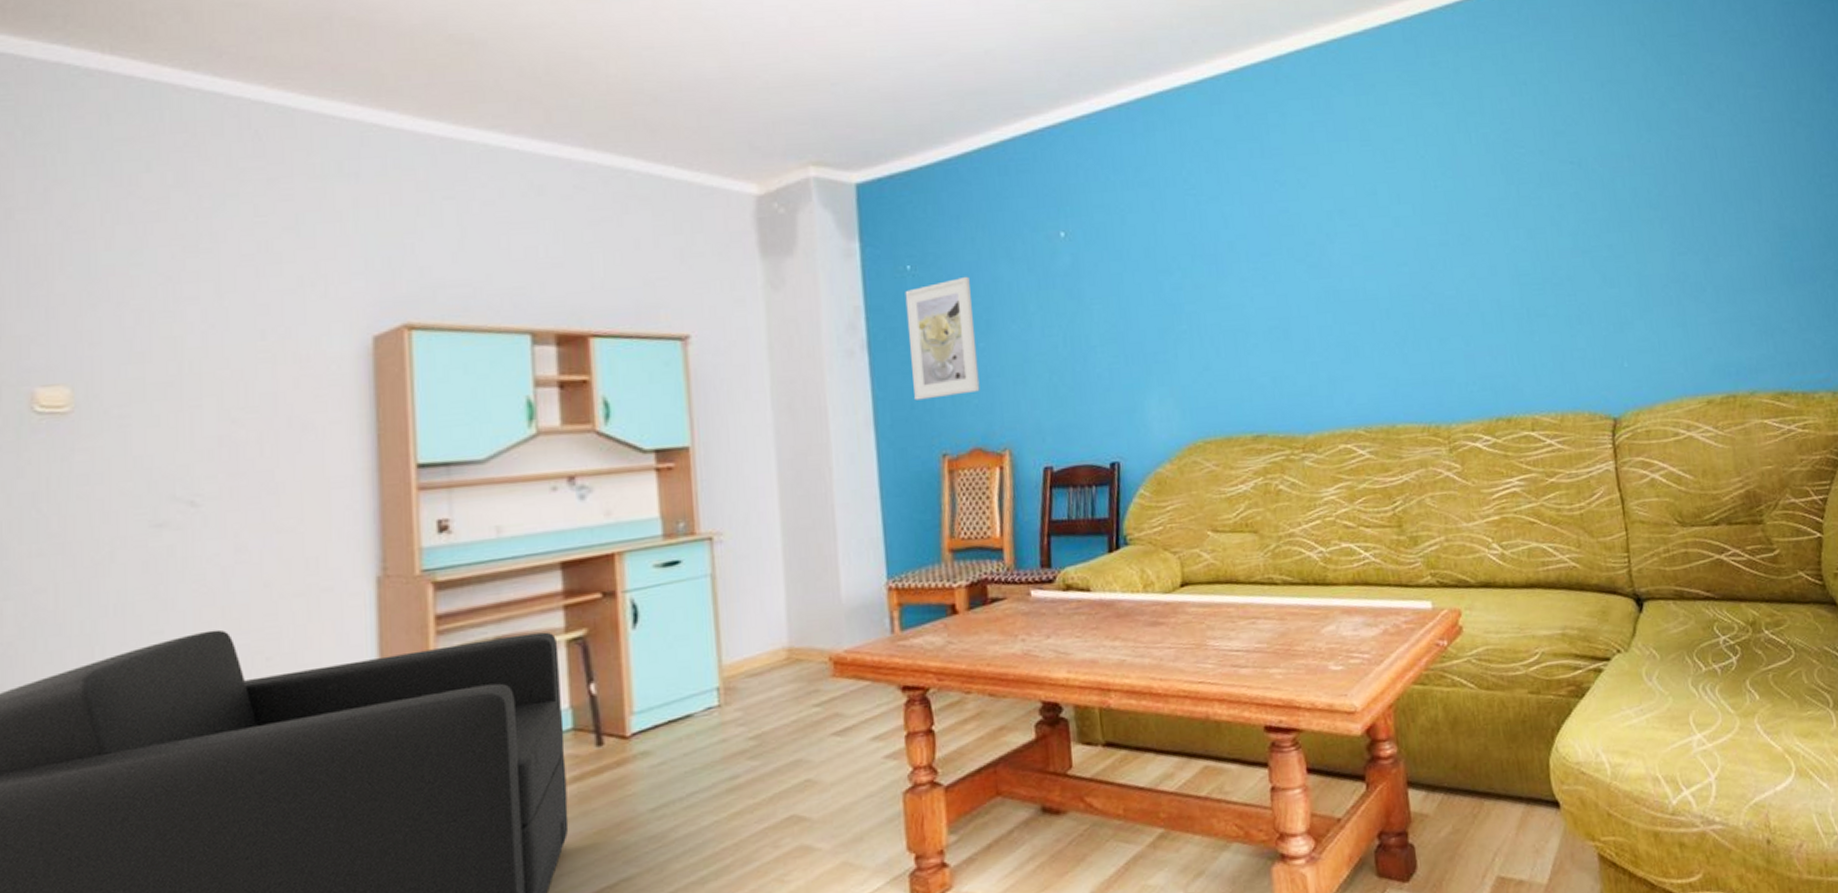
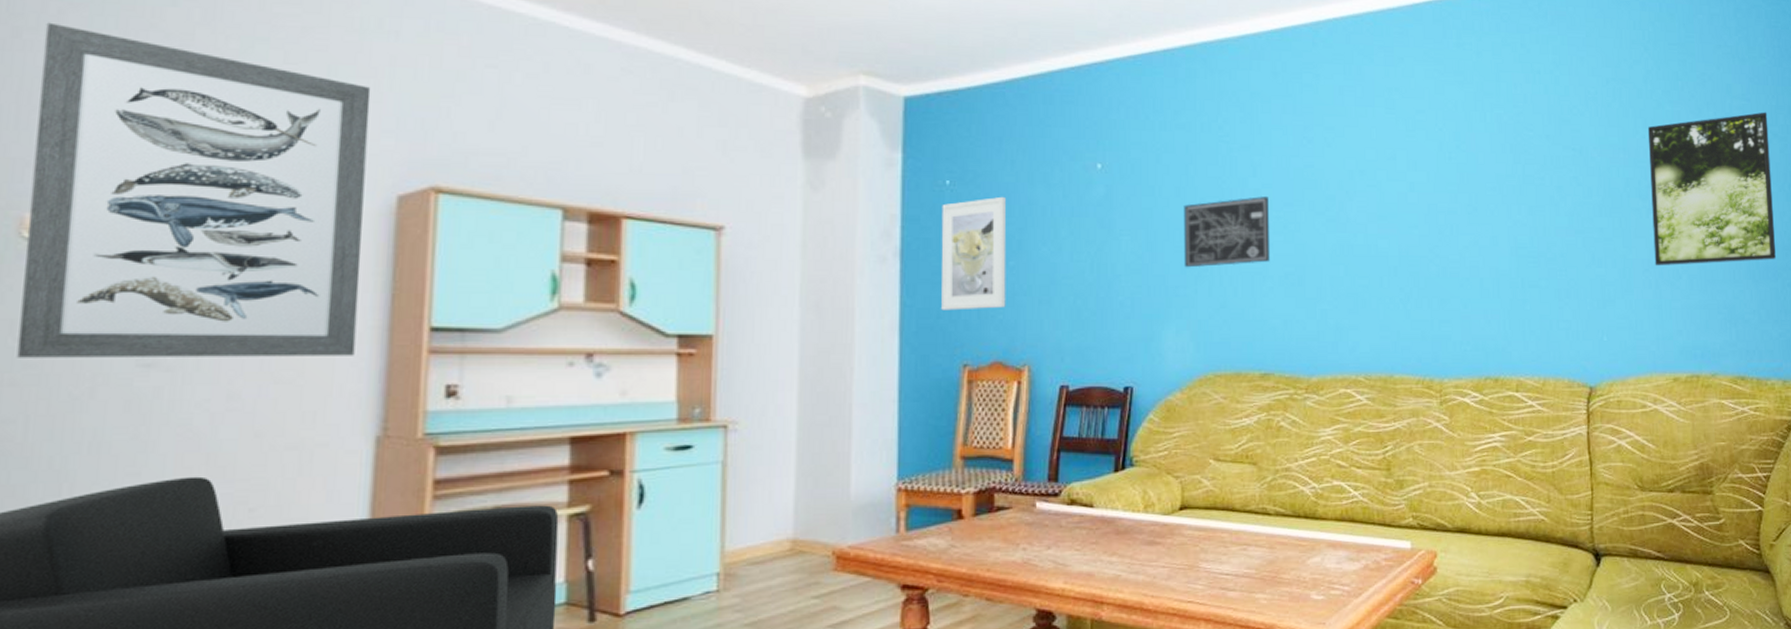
wall art: none [35,201,348,529] -> present [16,22,371,358]
wall art: none [1154,248,1252,332] -> present [1183,196,1271,268]
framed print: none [1652,98,1812,281] -> present [1647,112,1776,266]

